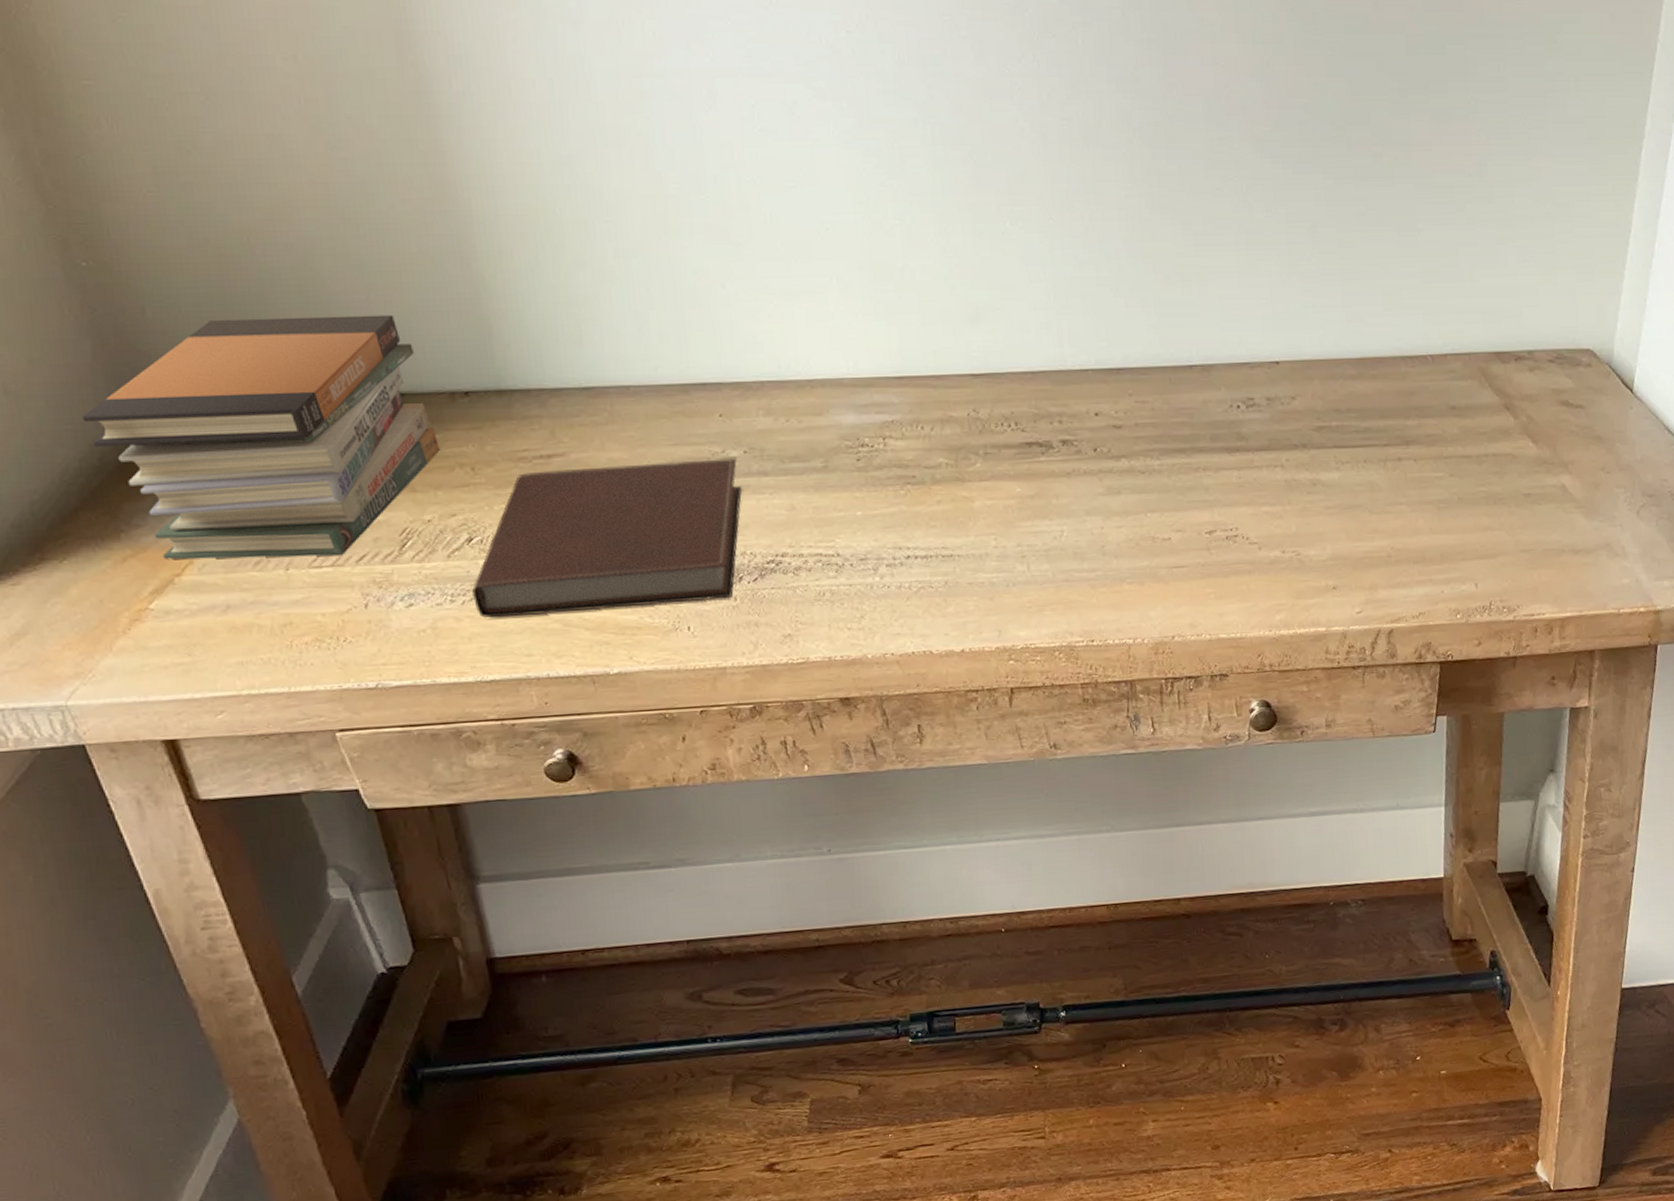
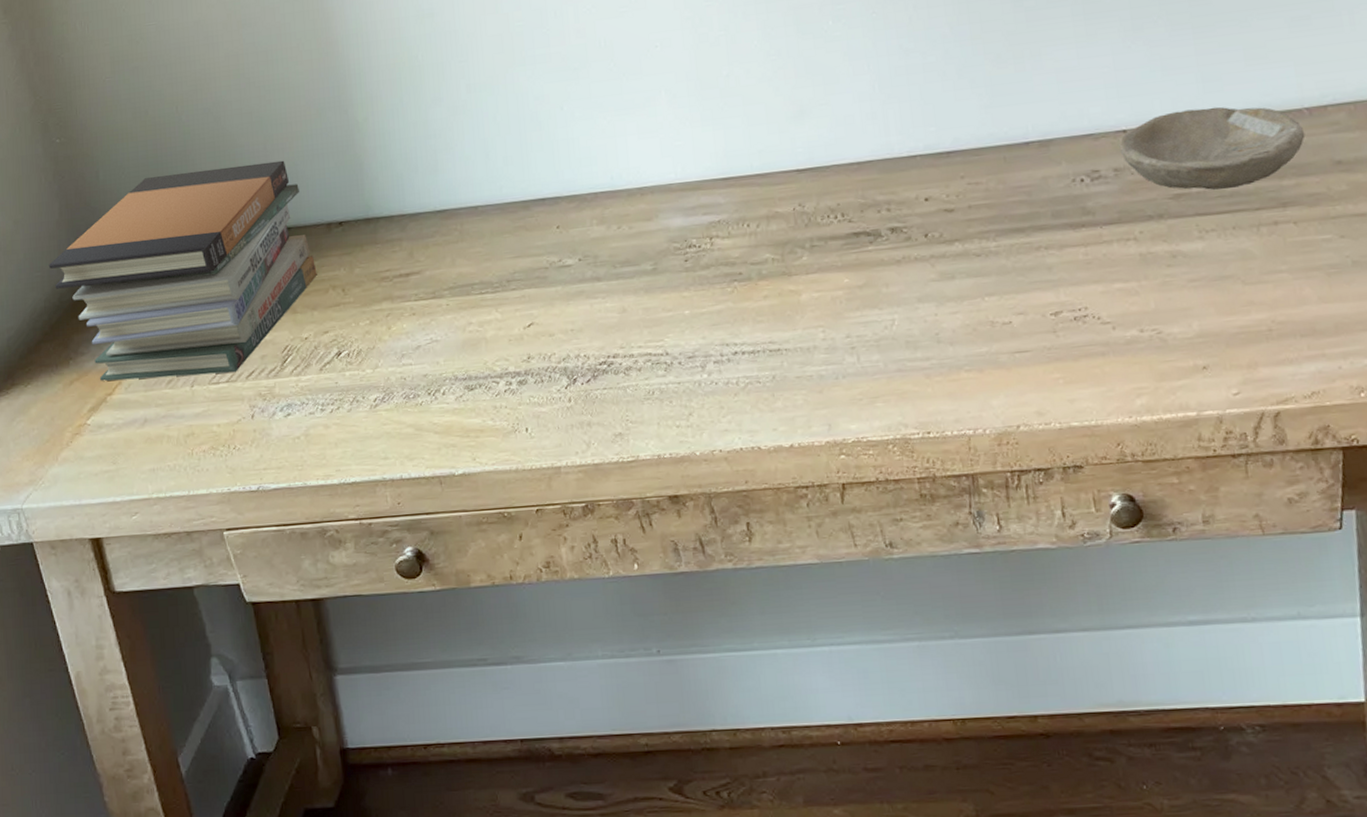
notebook: present [472,458,742,619] -> none [339,266,577,425]
bowl: none [1272,346,1428,425] -> present [1118,107,1306,190]

